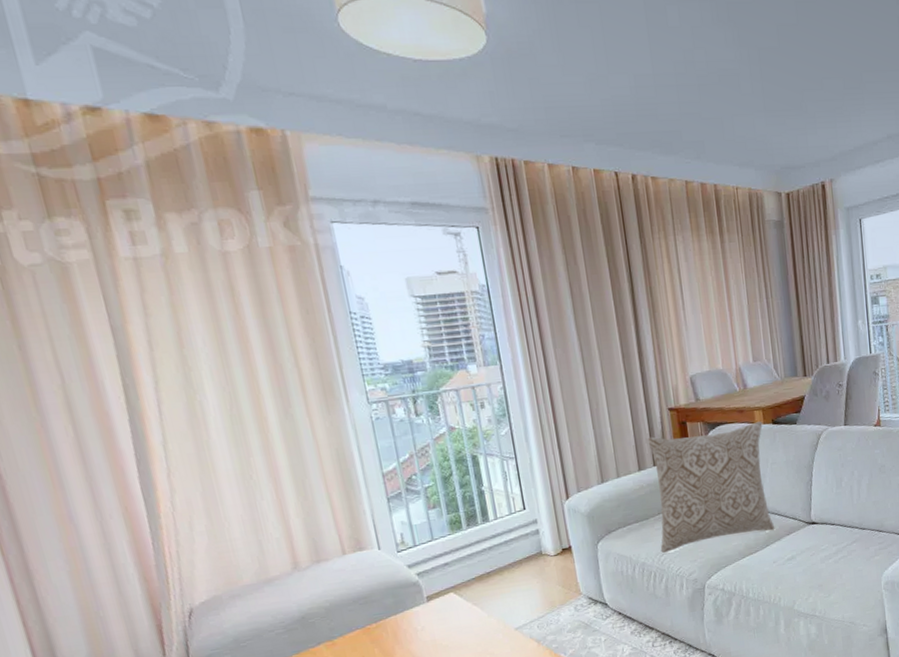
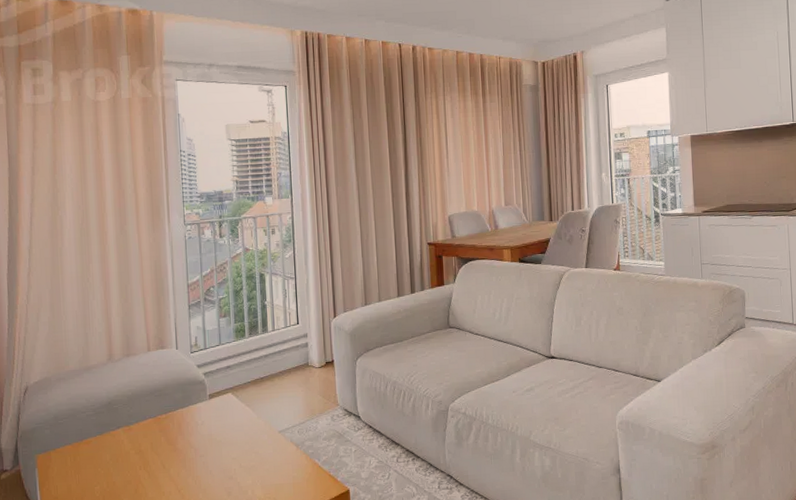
pillow: present [647,421,775,554] -> none [407,259,516,374]

